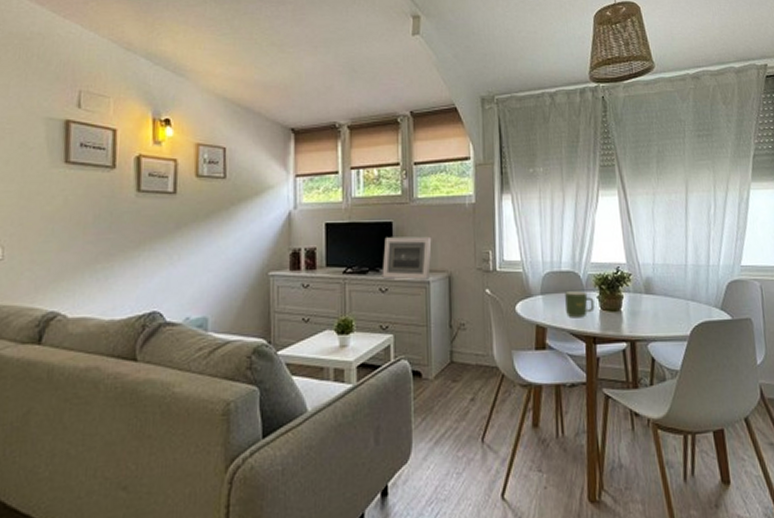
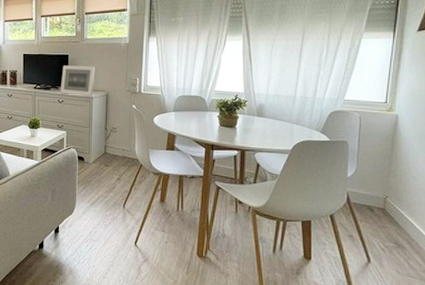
mug: present [565,291,595,318] -> none [192,111,215,131]

